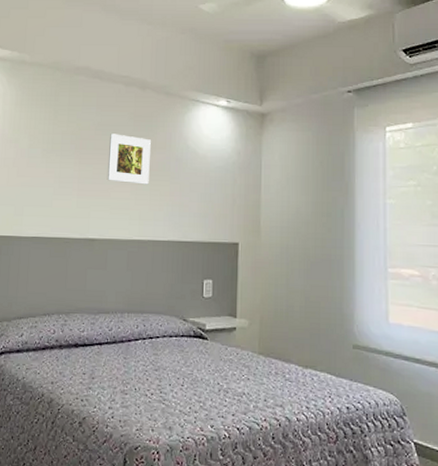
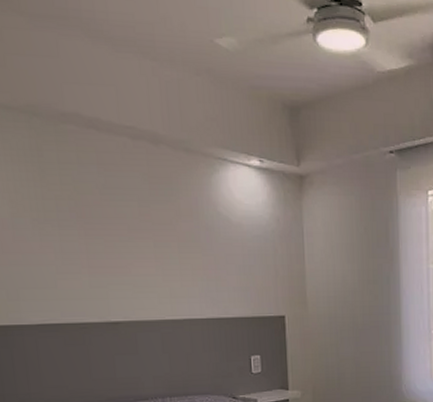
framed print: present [107,134,151,185] -> none [120,199,177,258]

